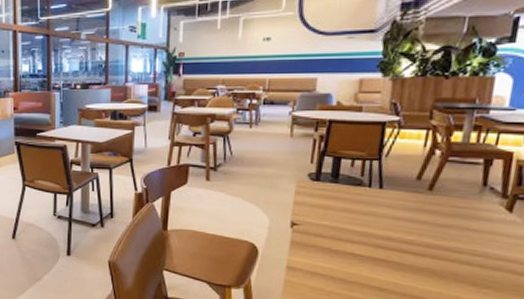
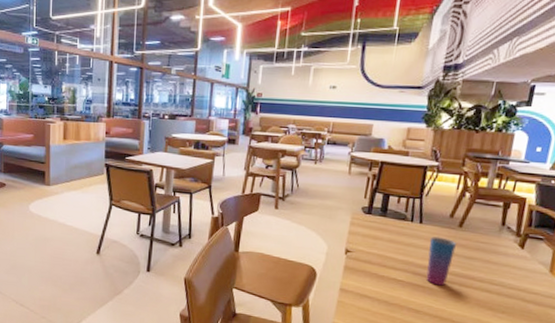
cup: none [390,203,426,259] -> present [426,236,456,286]

